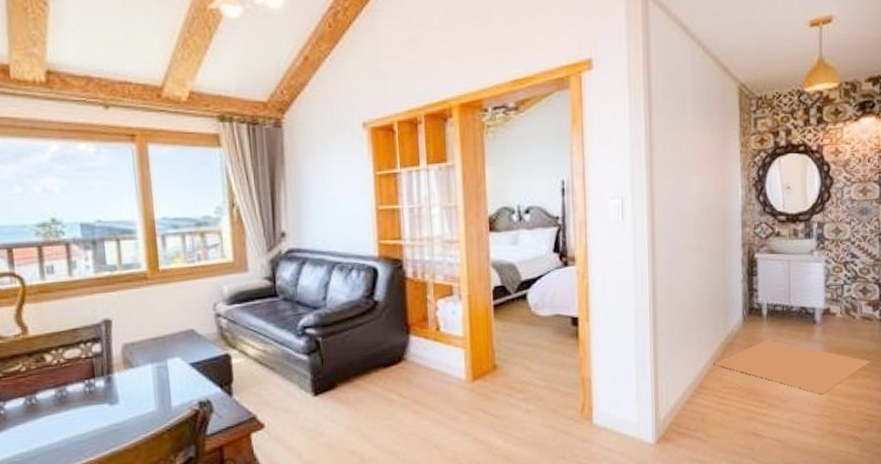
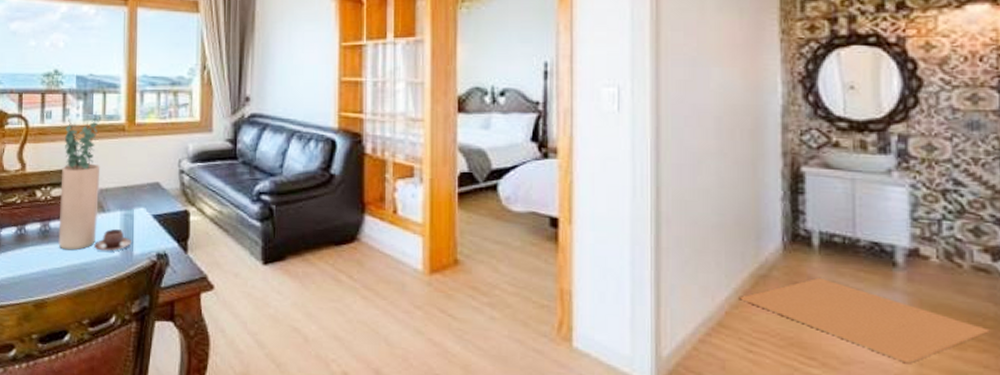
vase: none [73,262,127,414] -> present [58,112,101,251]
teacup: none [124,382,169,408] -> present [94,228,132,251]

